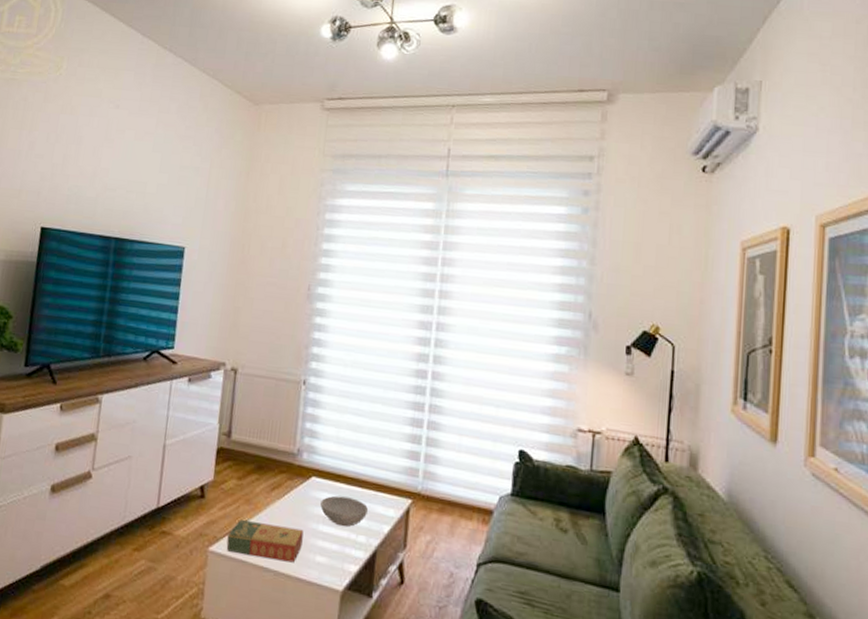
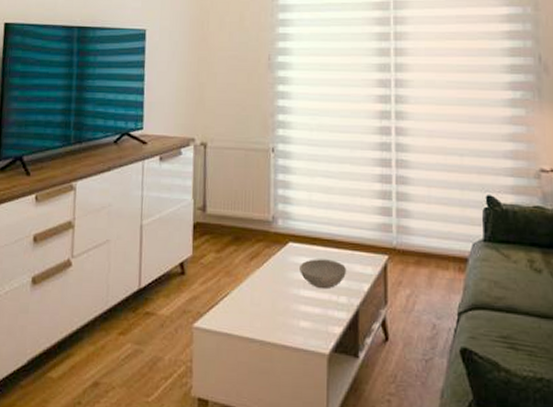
book: present [226,520,304,563] -> none [210,293,285,331]

